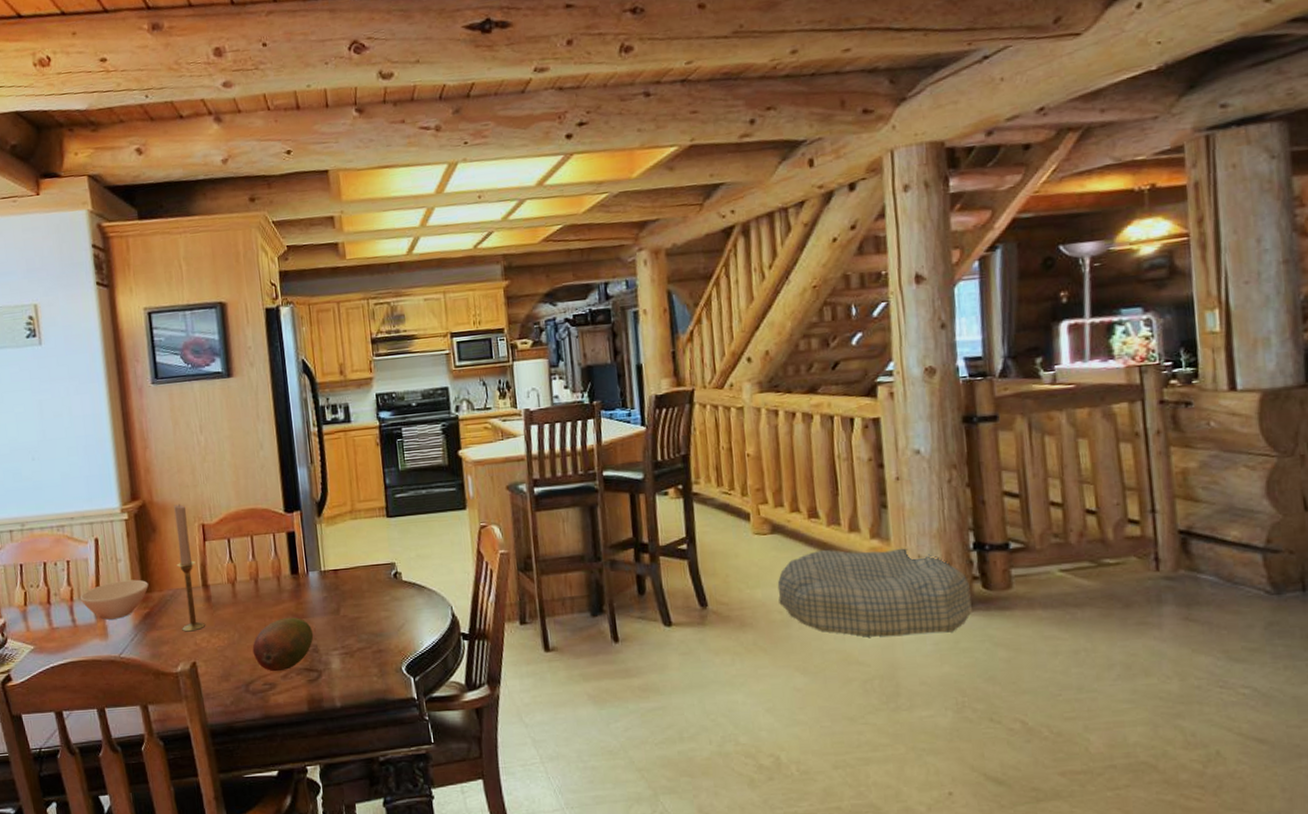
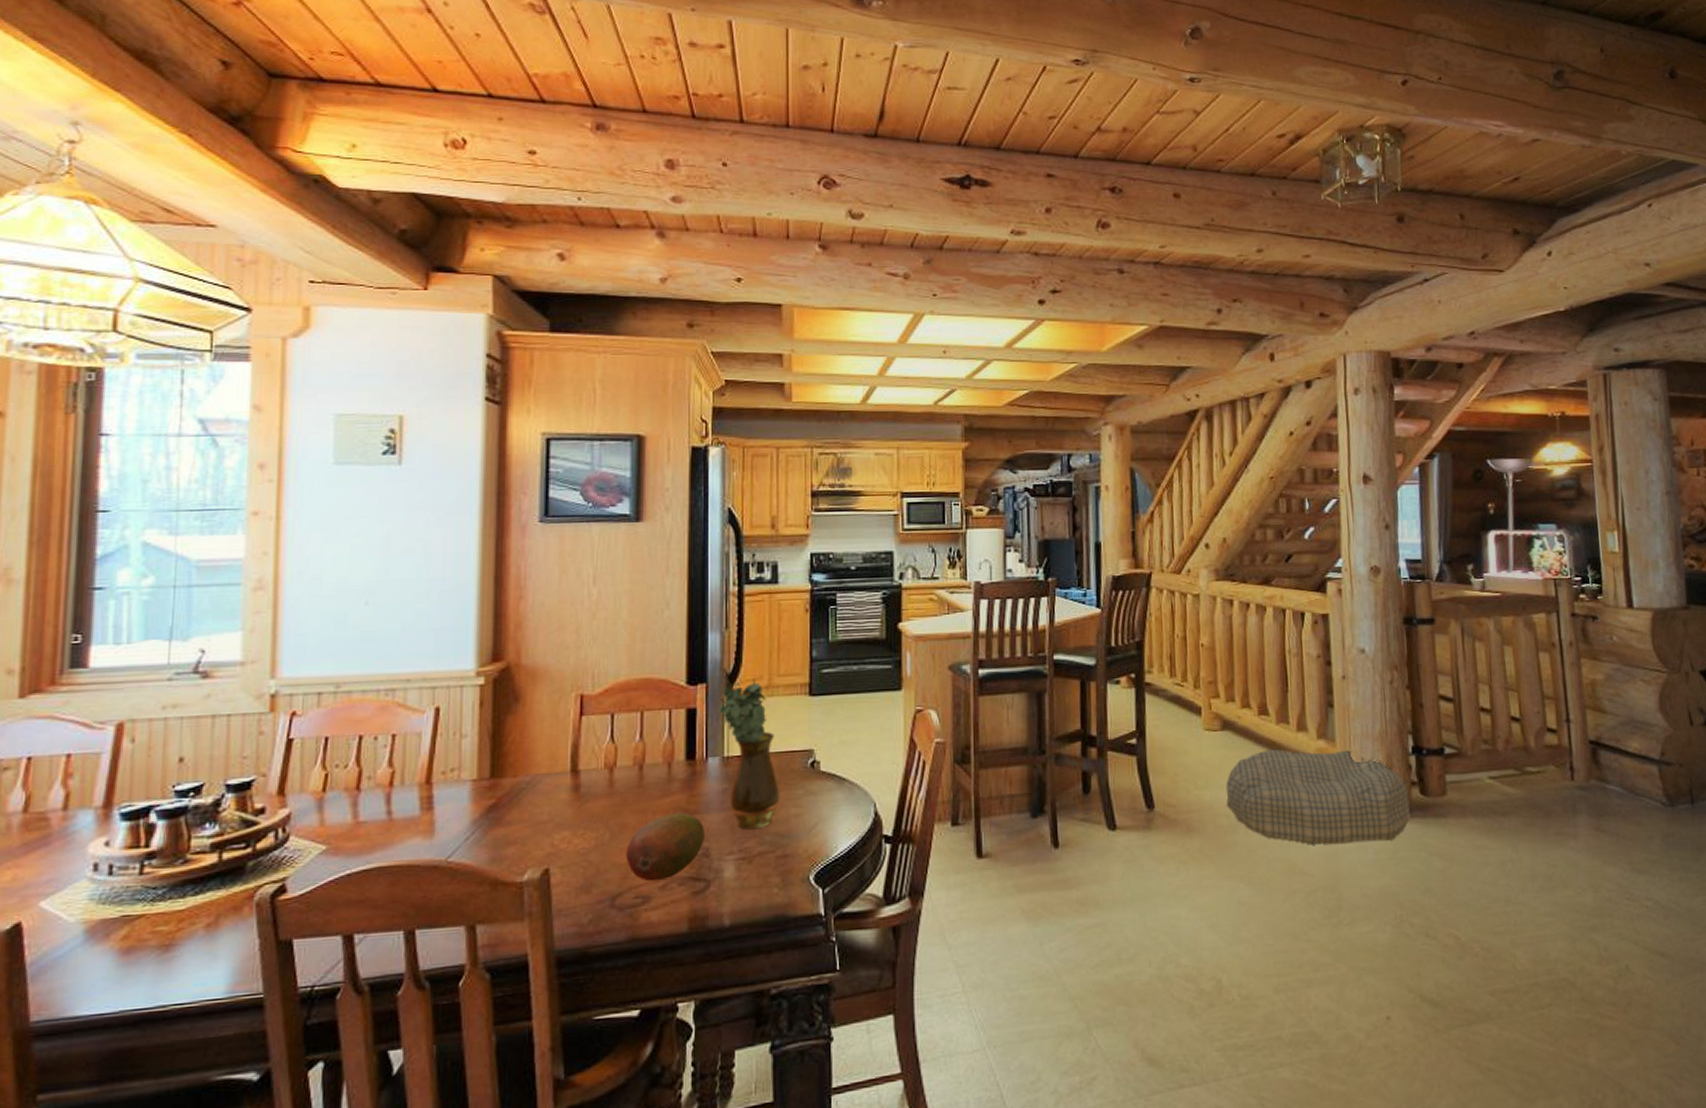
bowl: present [80,579,149,620] -> none [402,761,500,812]
candlestick: present [174,504,205,632] -> none [536,669,567,830]
vase: none [312,504,371,630] -> present [718,678,781,830]

